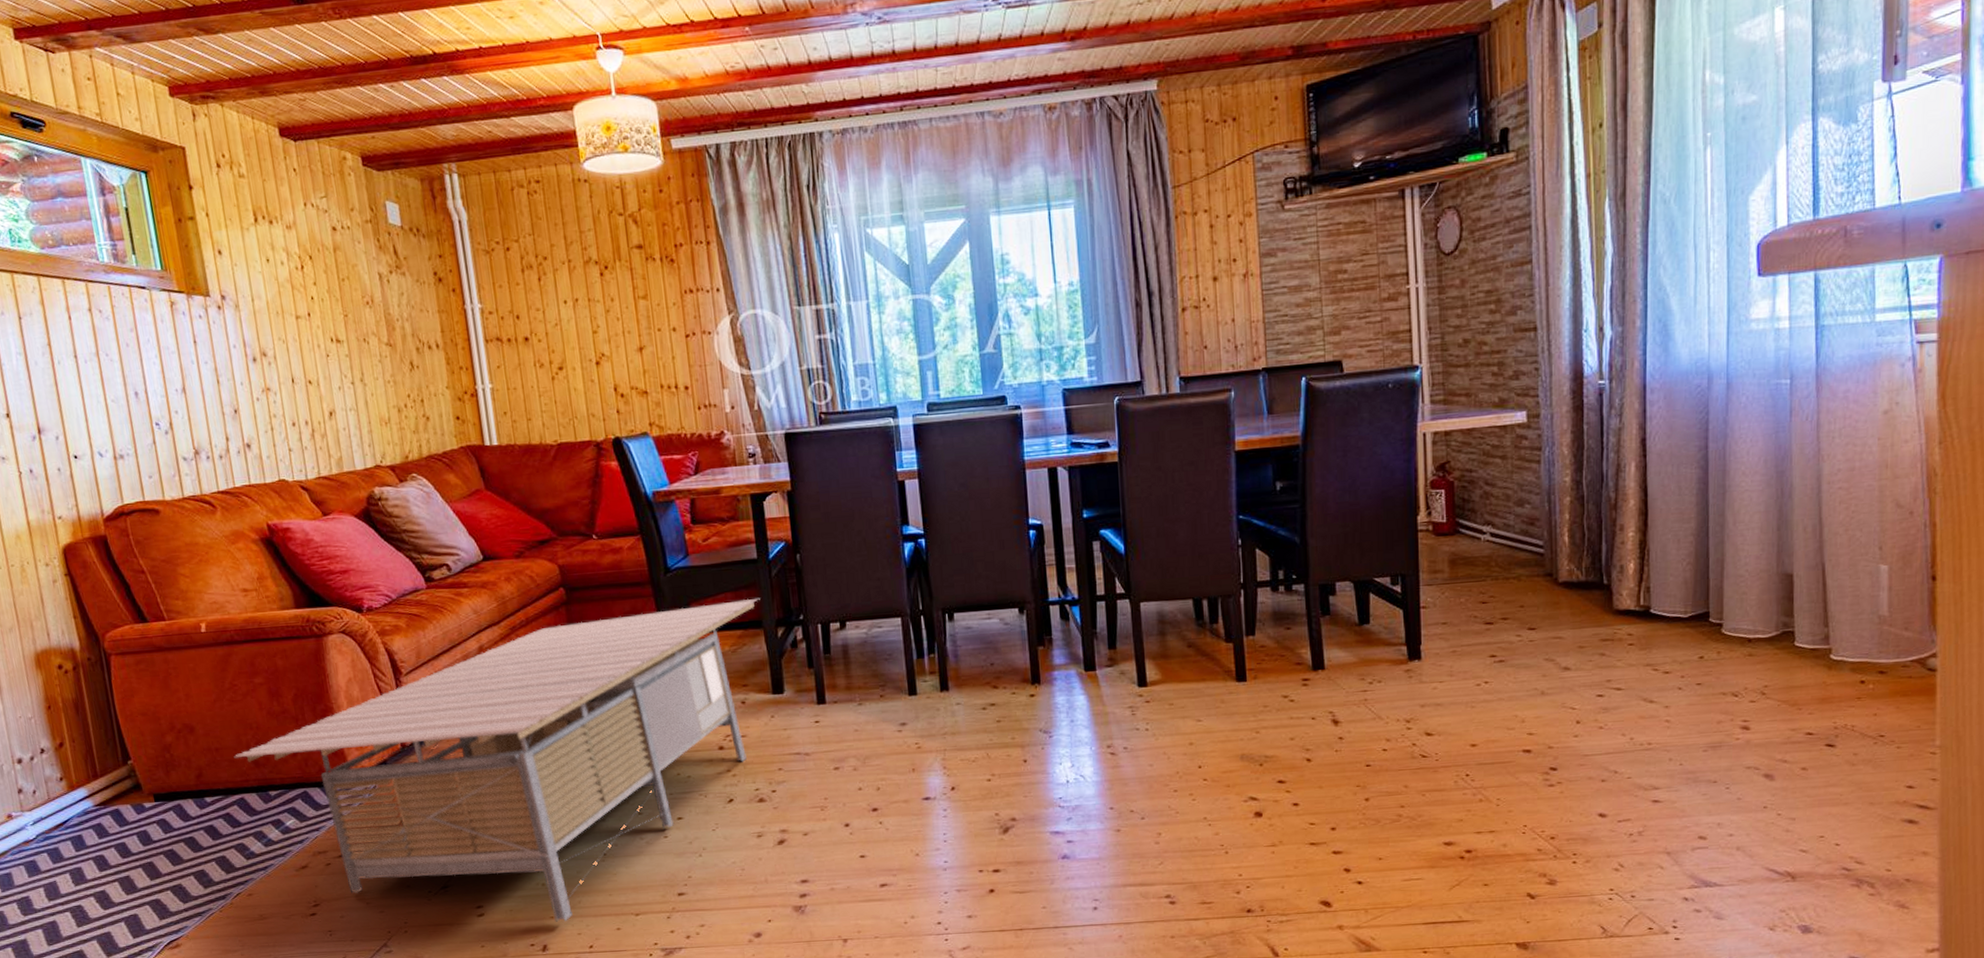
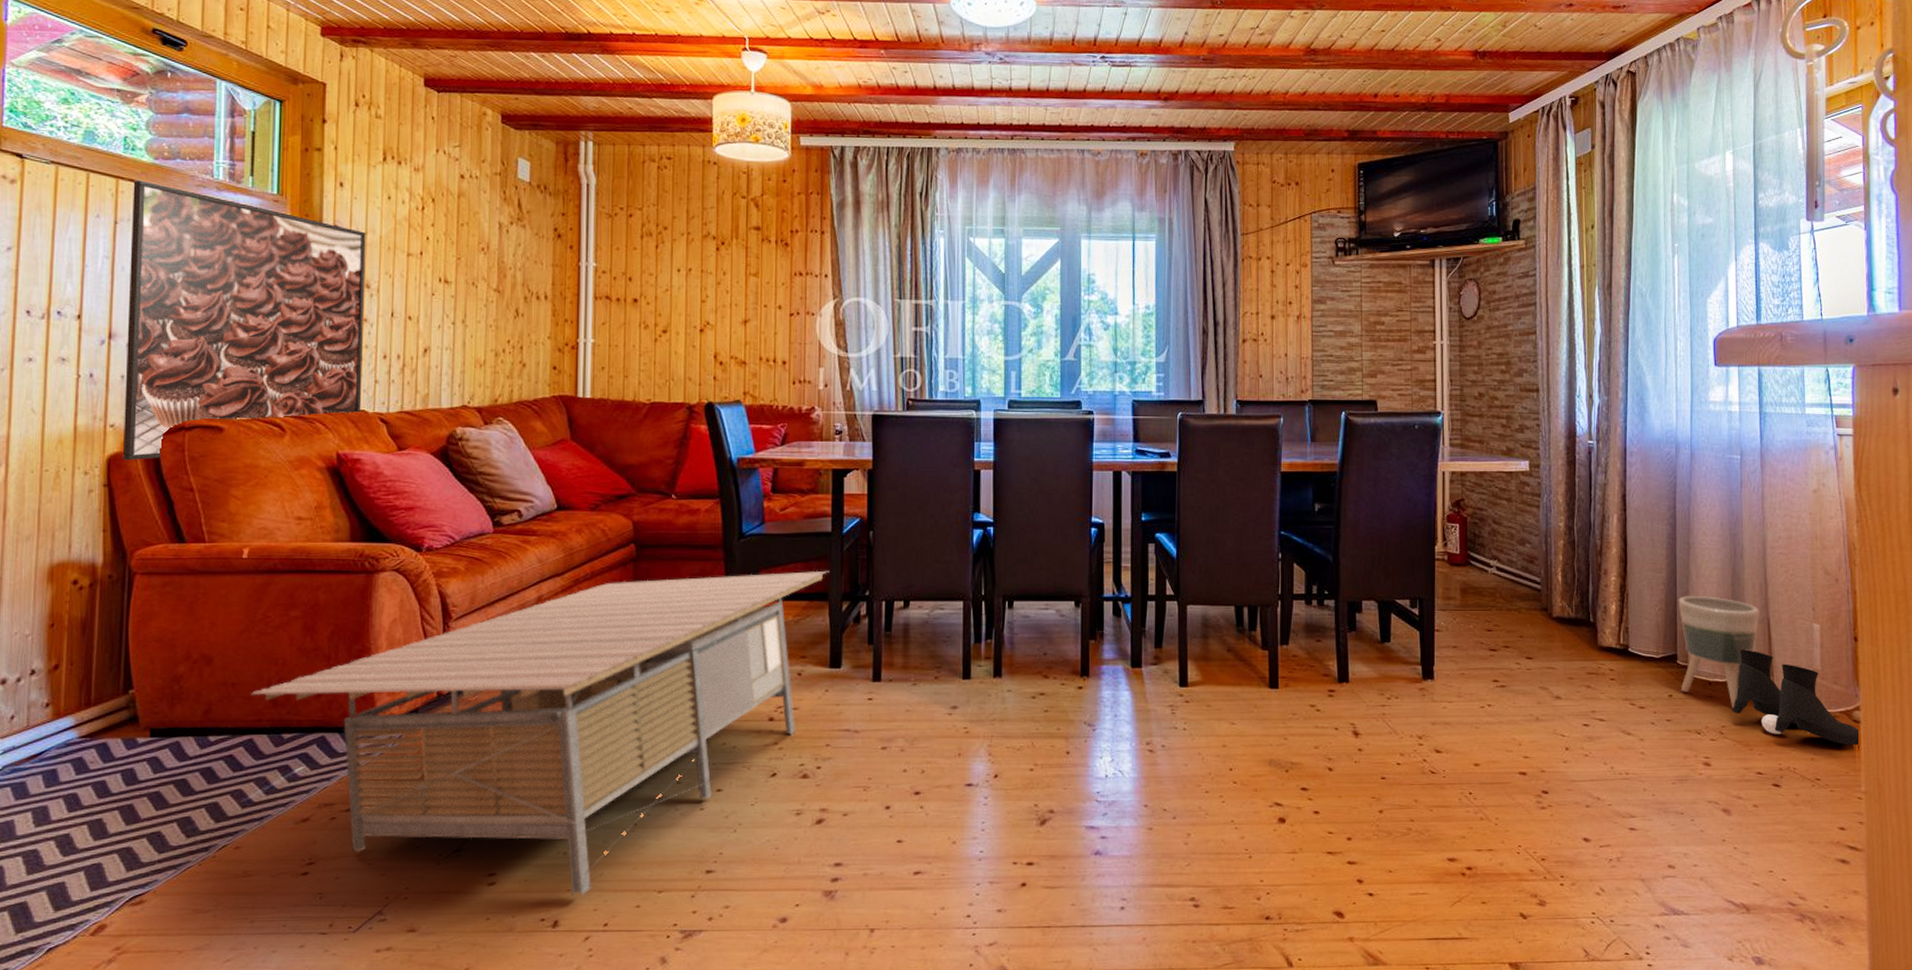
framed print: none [26,272,282,550] -> present [122,180,366,461]
planter: none [1711,544,1812,666] -> present [1678,596,1759,709]
boots: none [1776,600,1937,697] -> present [1732,649,1861,746]

